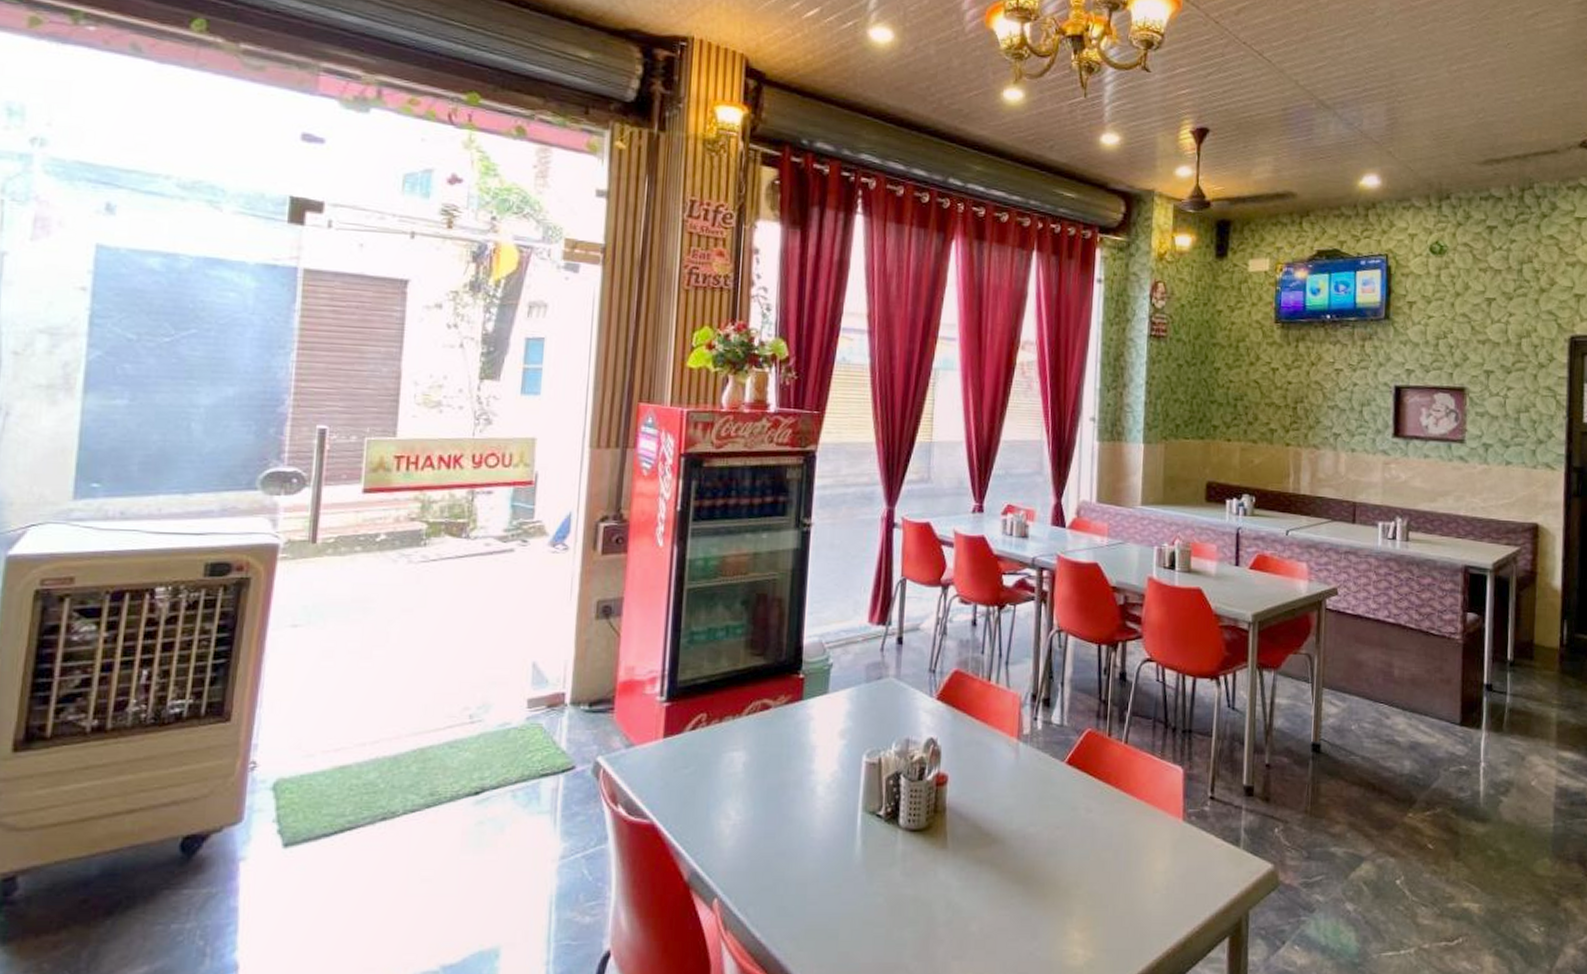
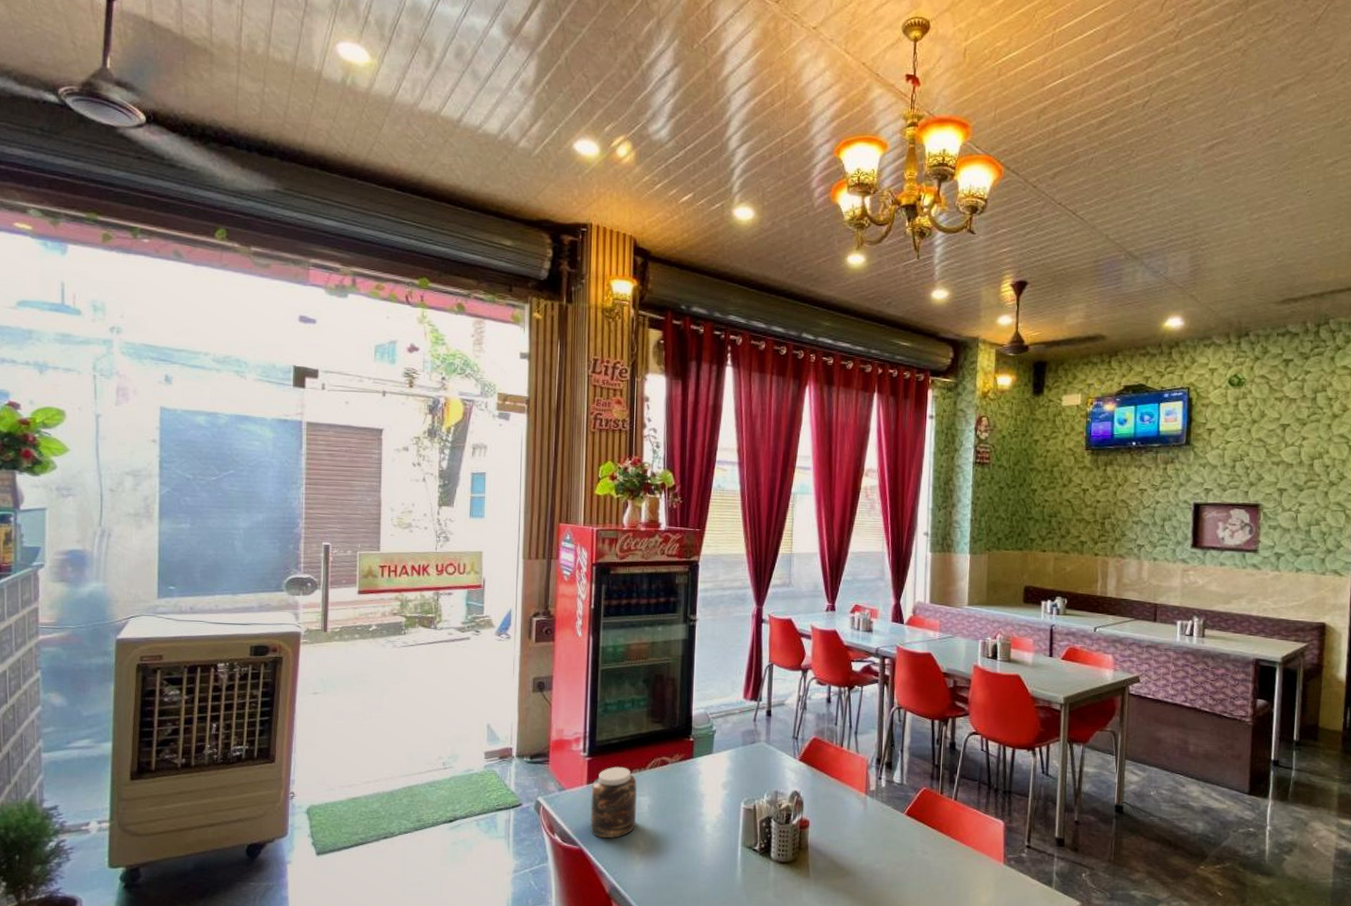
jar: none [666,713,730,809] -> present [590,766,638,839]

